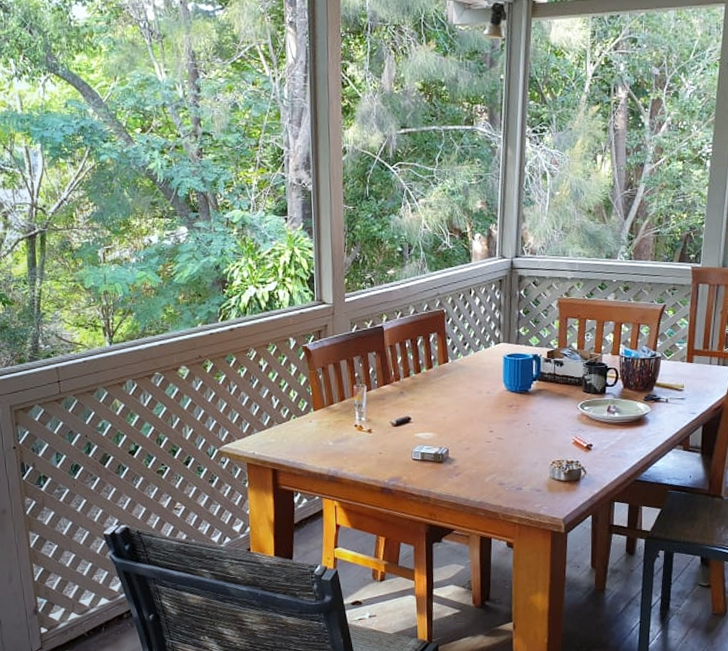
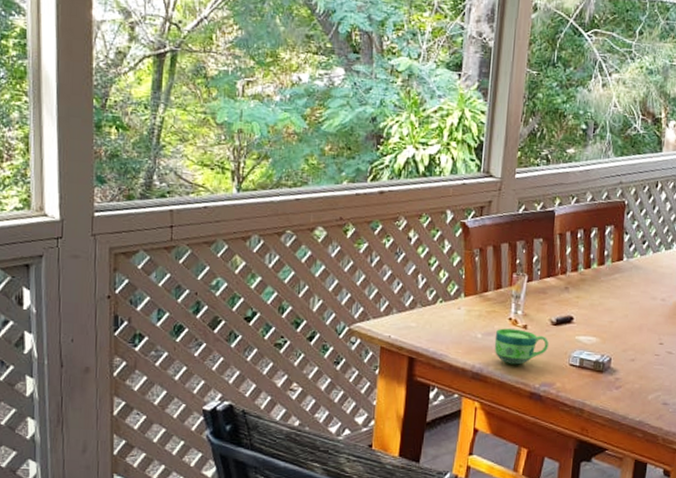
cup: none [344,434,393,465] -> present [494,328,550,365]

